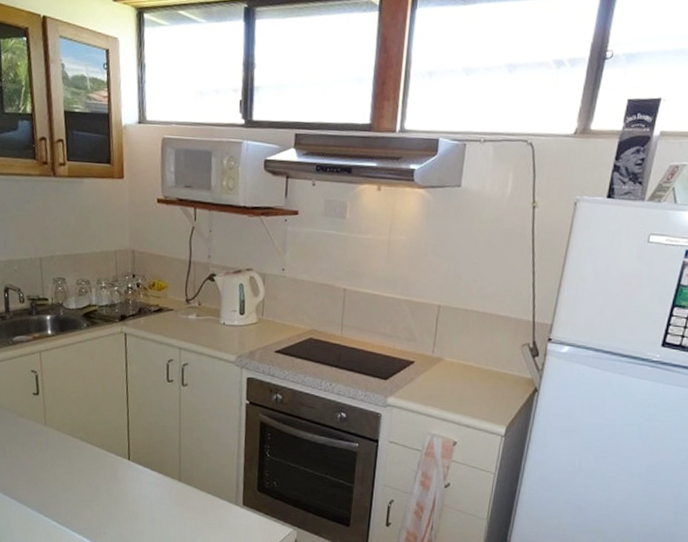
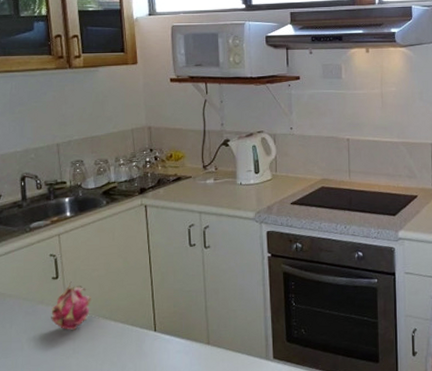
fruit: none [31,400,70,447] -> present [51,281,92,331]

